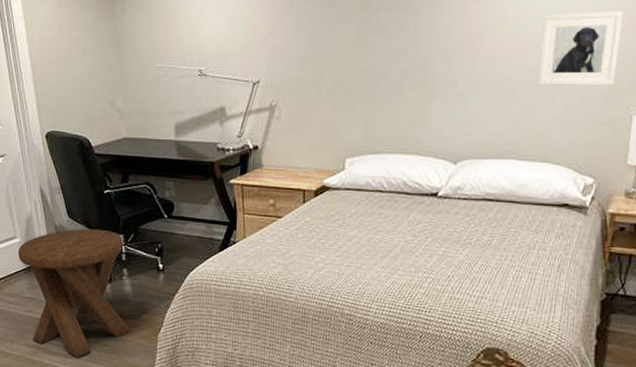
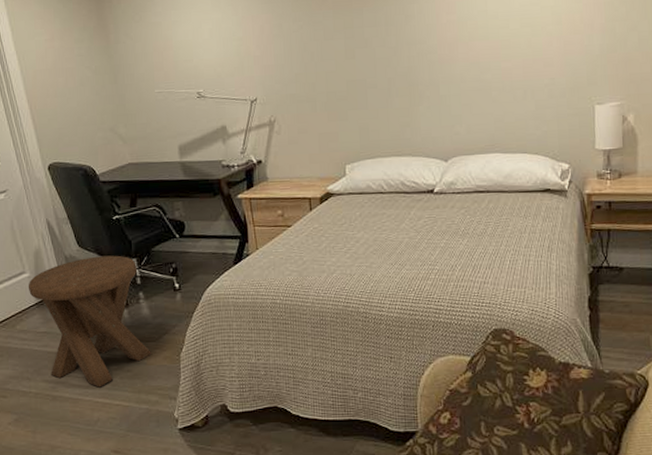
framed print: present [537,11,623,87] -> none [508,14,576,85]

